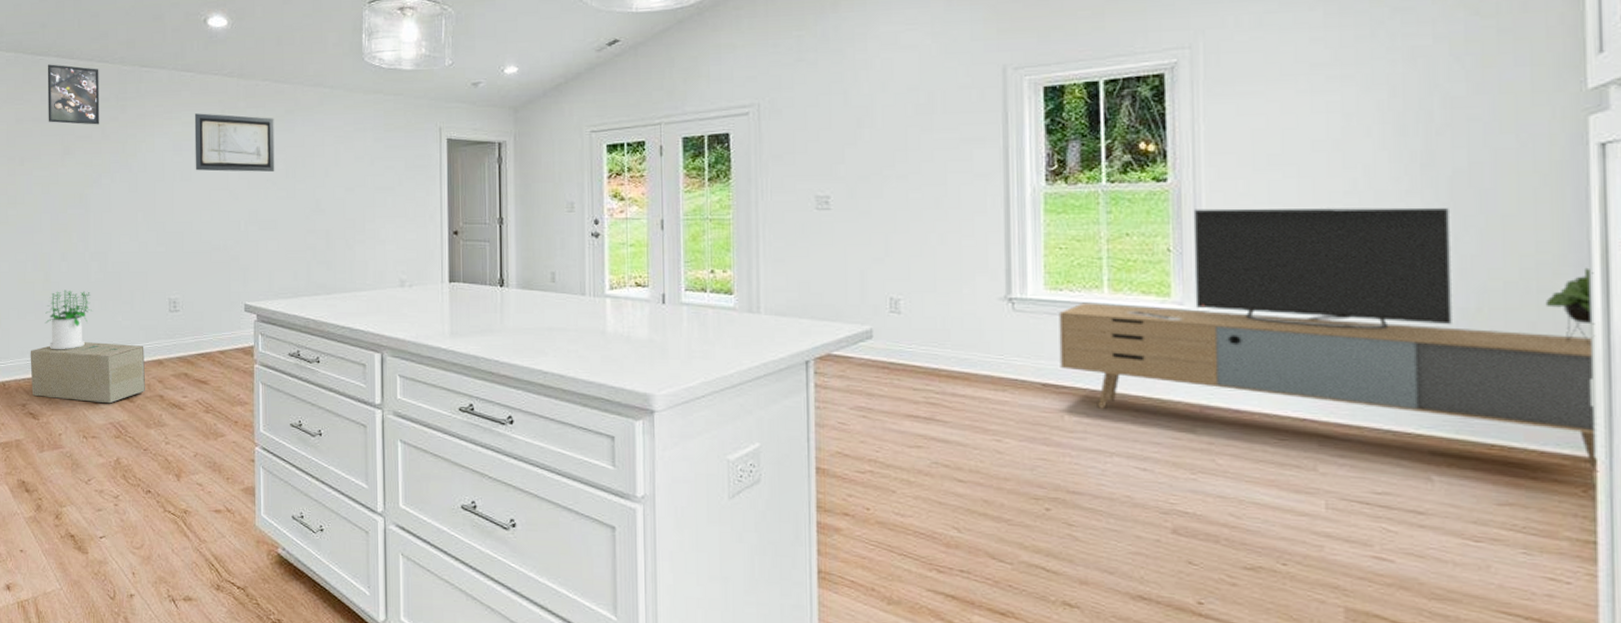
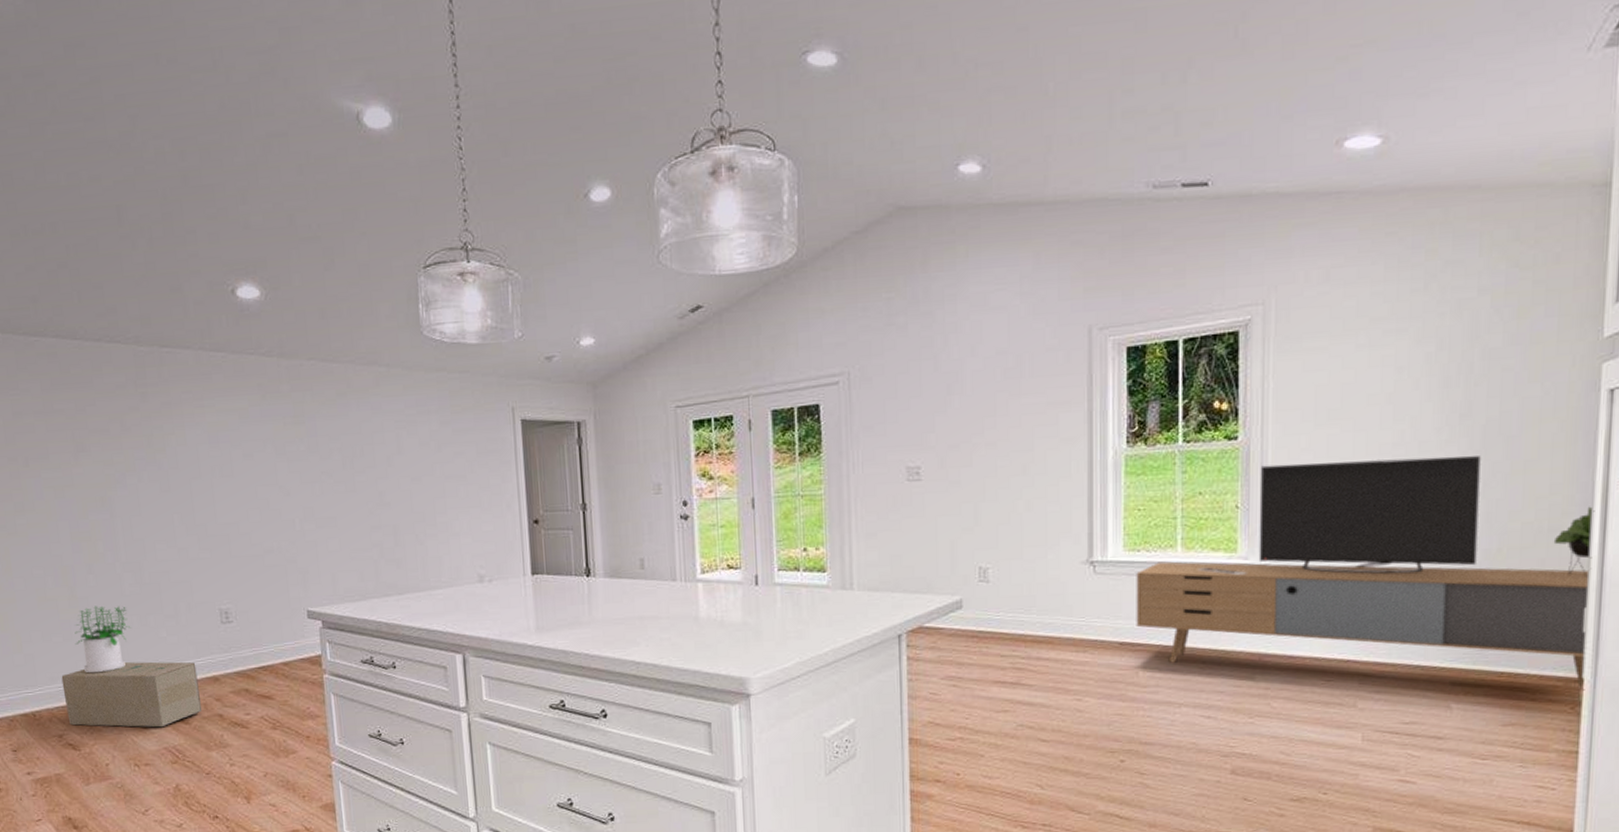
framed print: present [47,64,100,125] -> none [44,346,118,417]
wall art: present [194,113,275,173] -> none [230,399,330,465]

